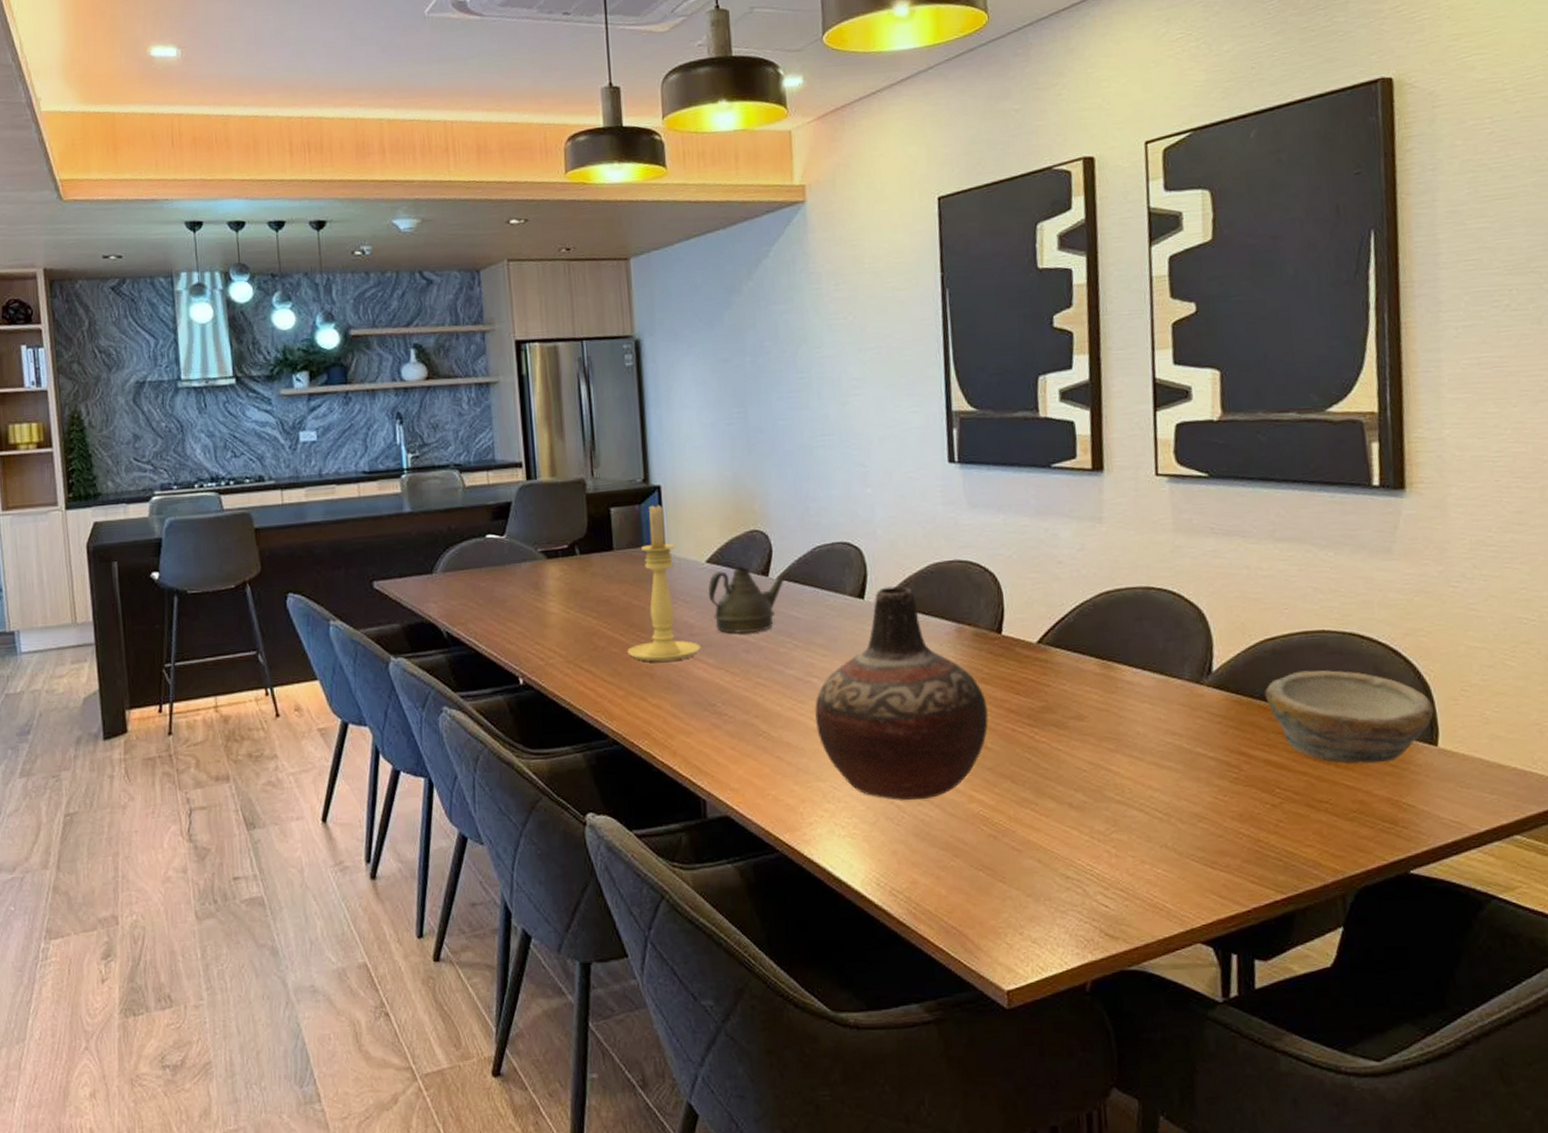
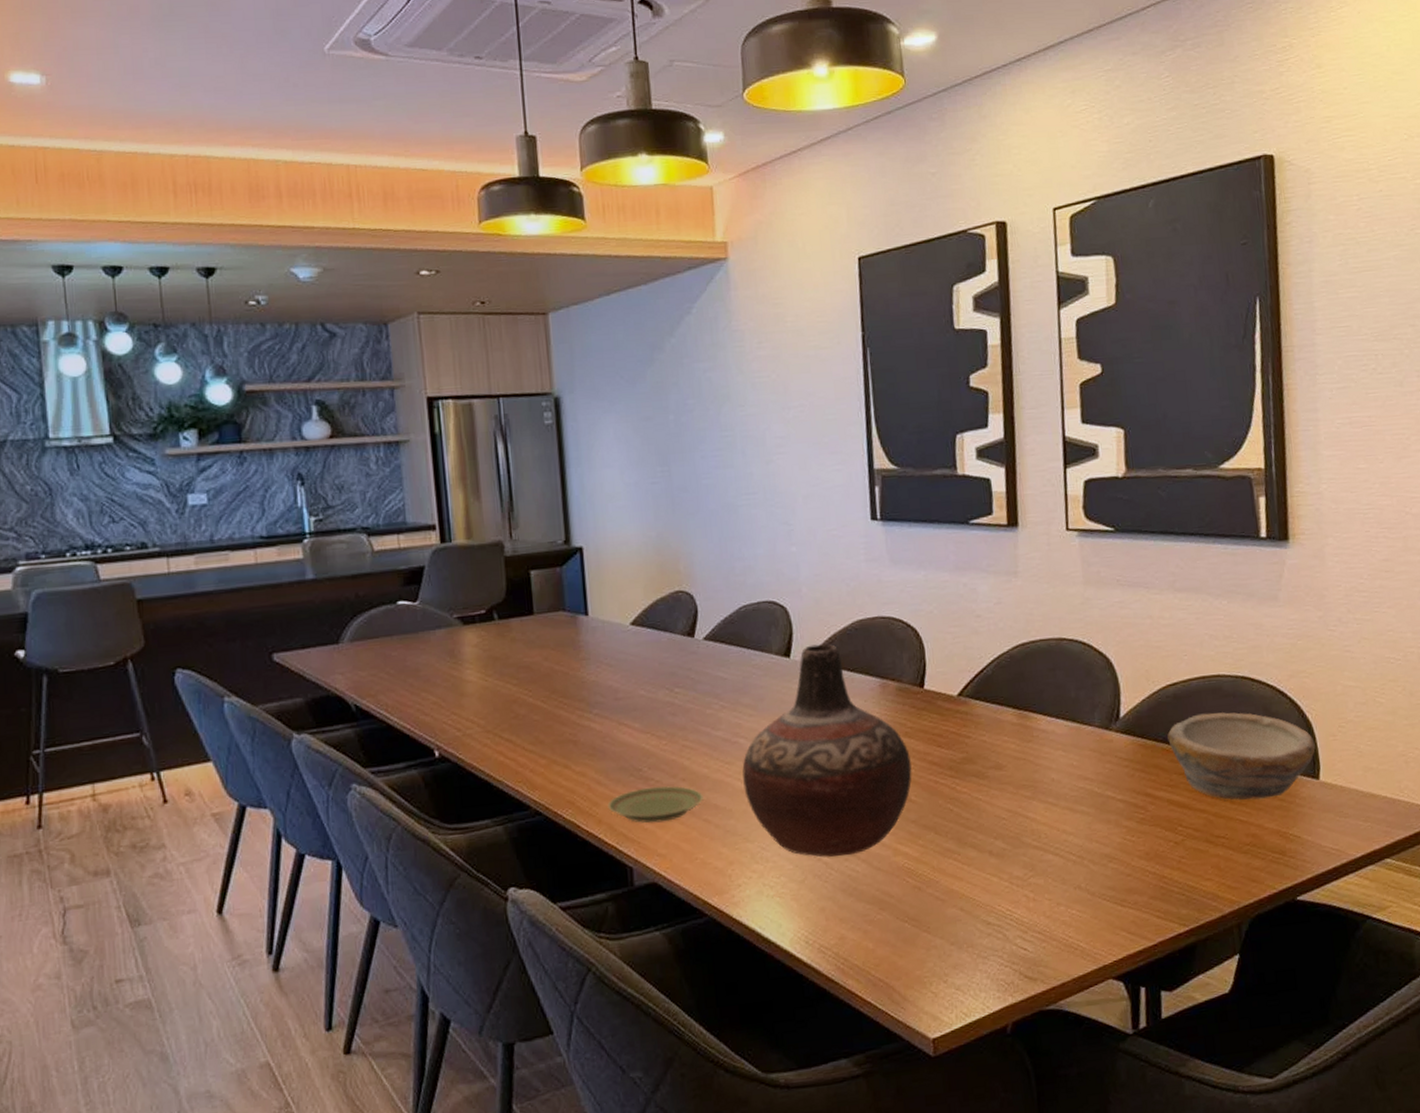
candle holder: present [627,503,701,662] -> none [549,565,626,728]
plate: none [682,721,776,758] -> present [607,786,704,824]
teapot: present [707,566,794,634] -> none [632,626,720,697]

